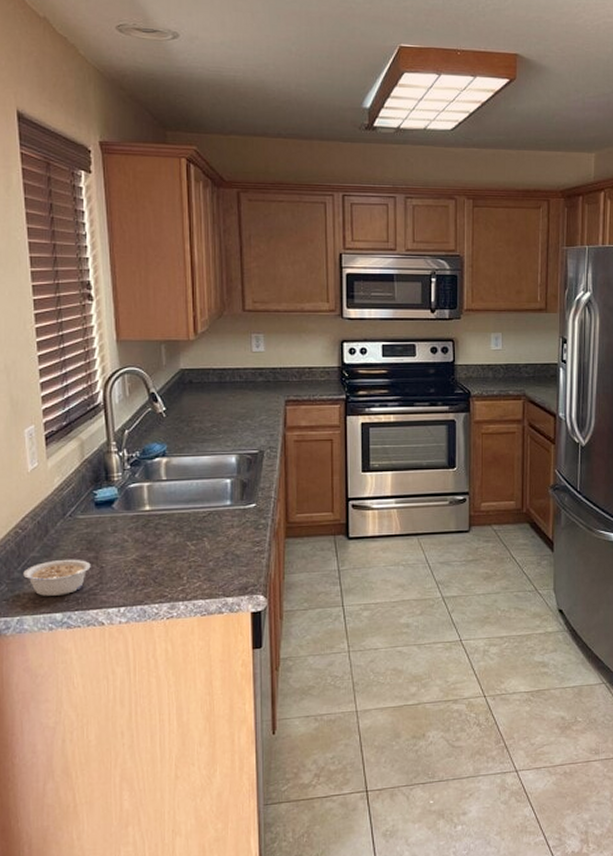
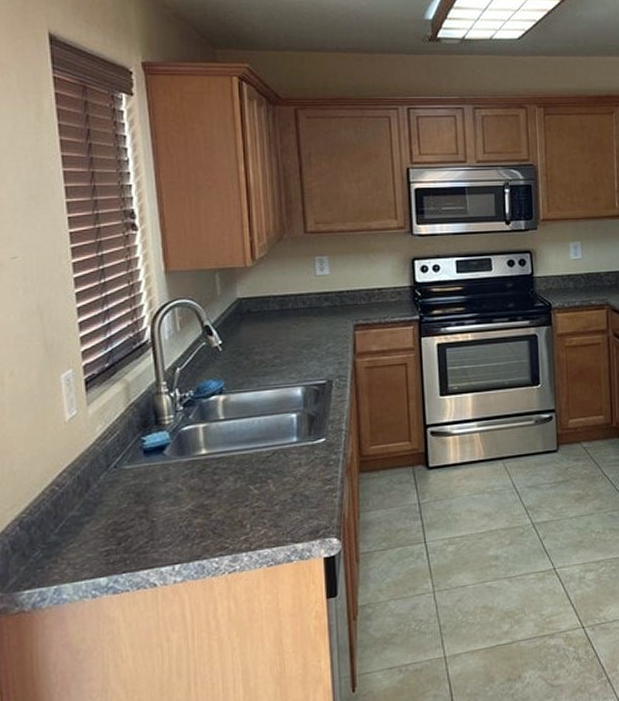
legume: present [23,559,91,596] -> none [61,515,140,560]

